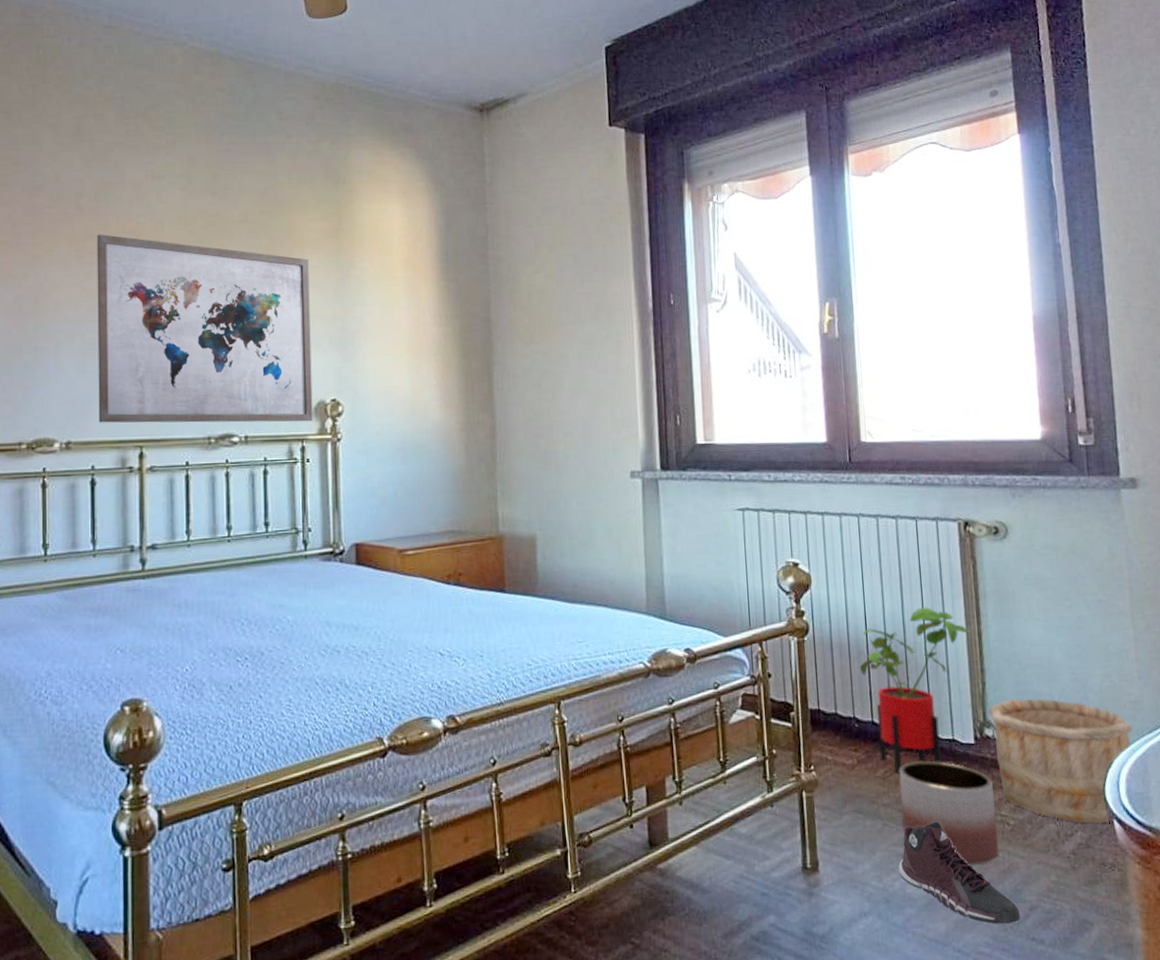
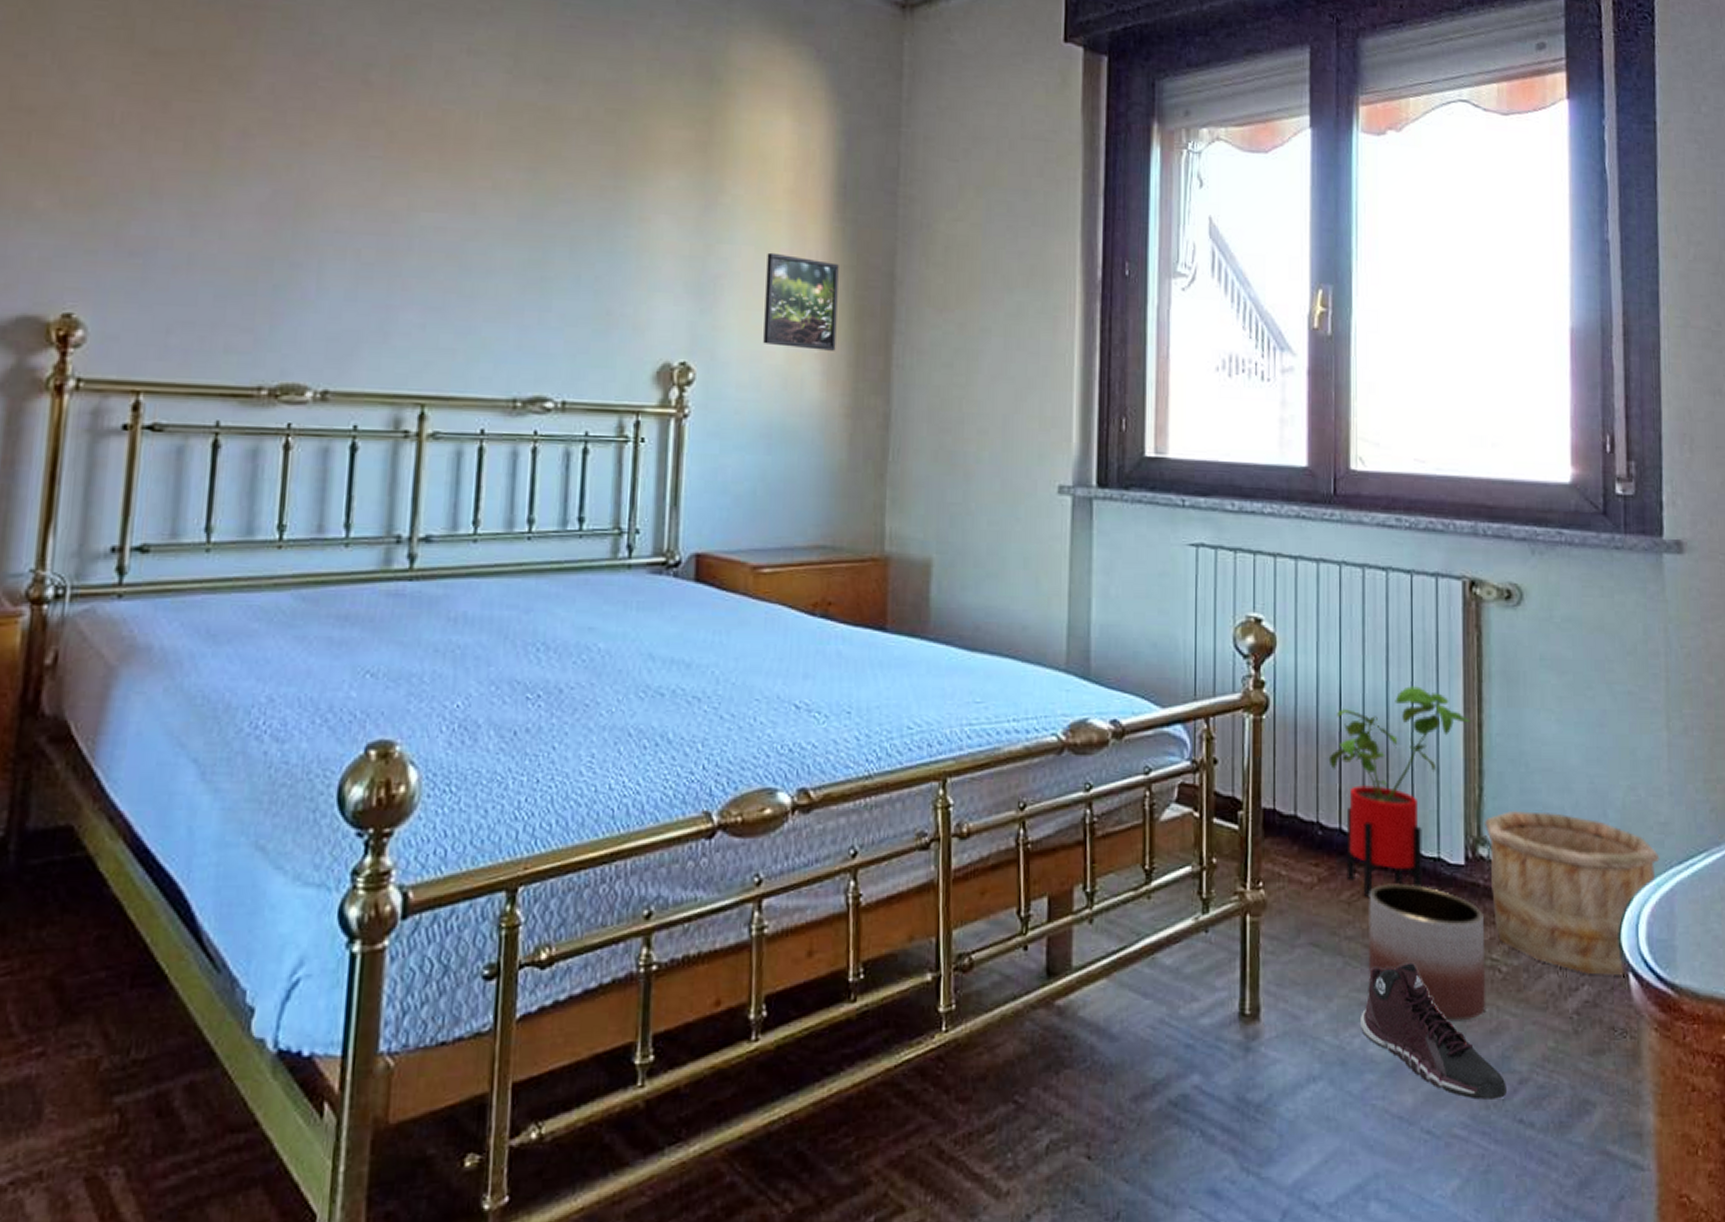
wall art: present [96,234,313,423] -> none [368,120,665,390]
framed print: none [391,309,449,382] -> present [763,252,839,351]

